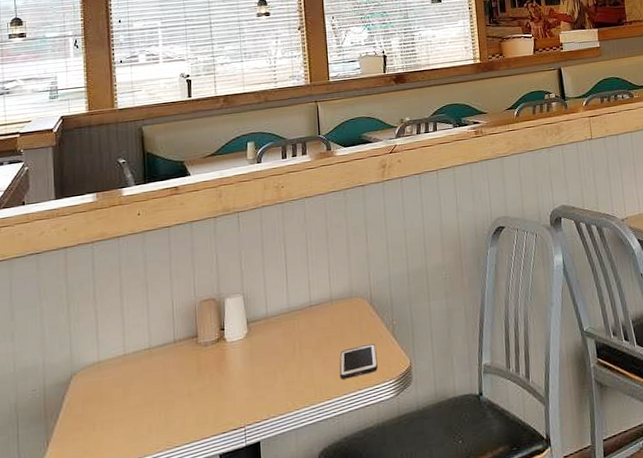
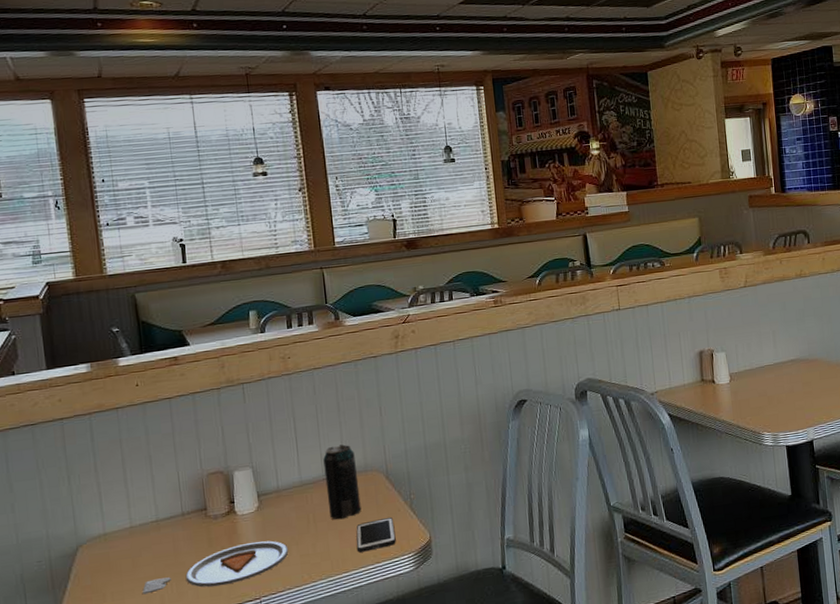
dinner plate: none [130,368,274,424] -> present [142,540,289,595]
beverage can: none [311,271,346,347] -> present [323,444,361,520]

